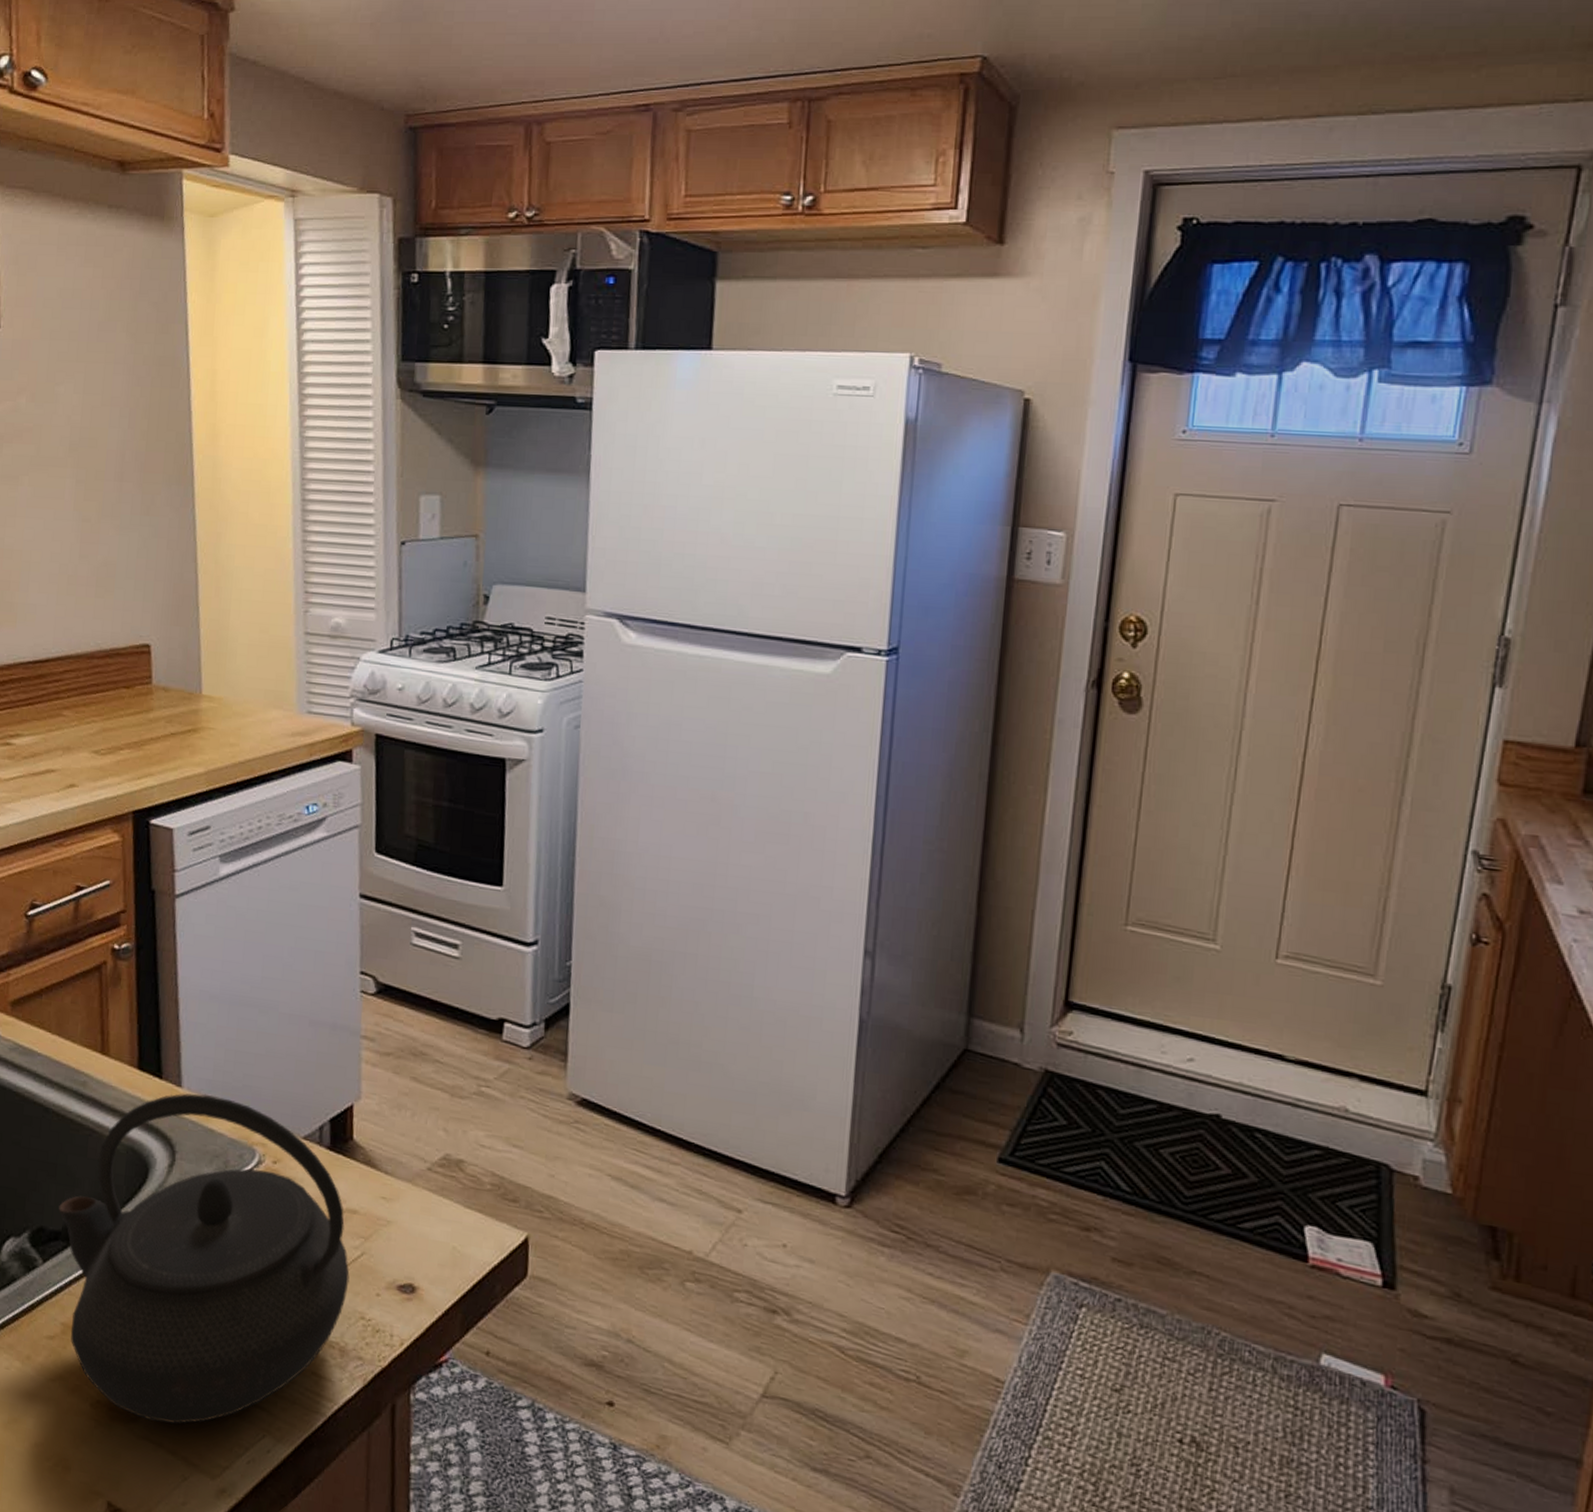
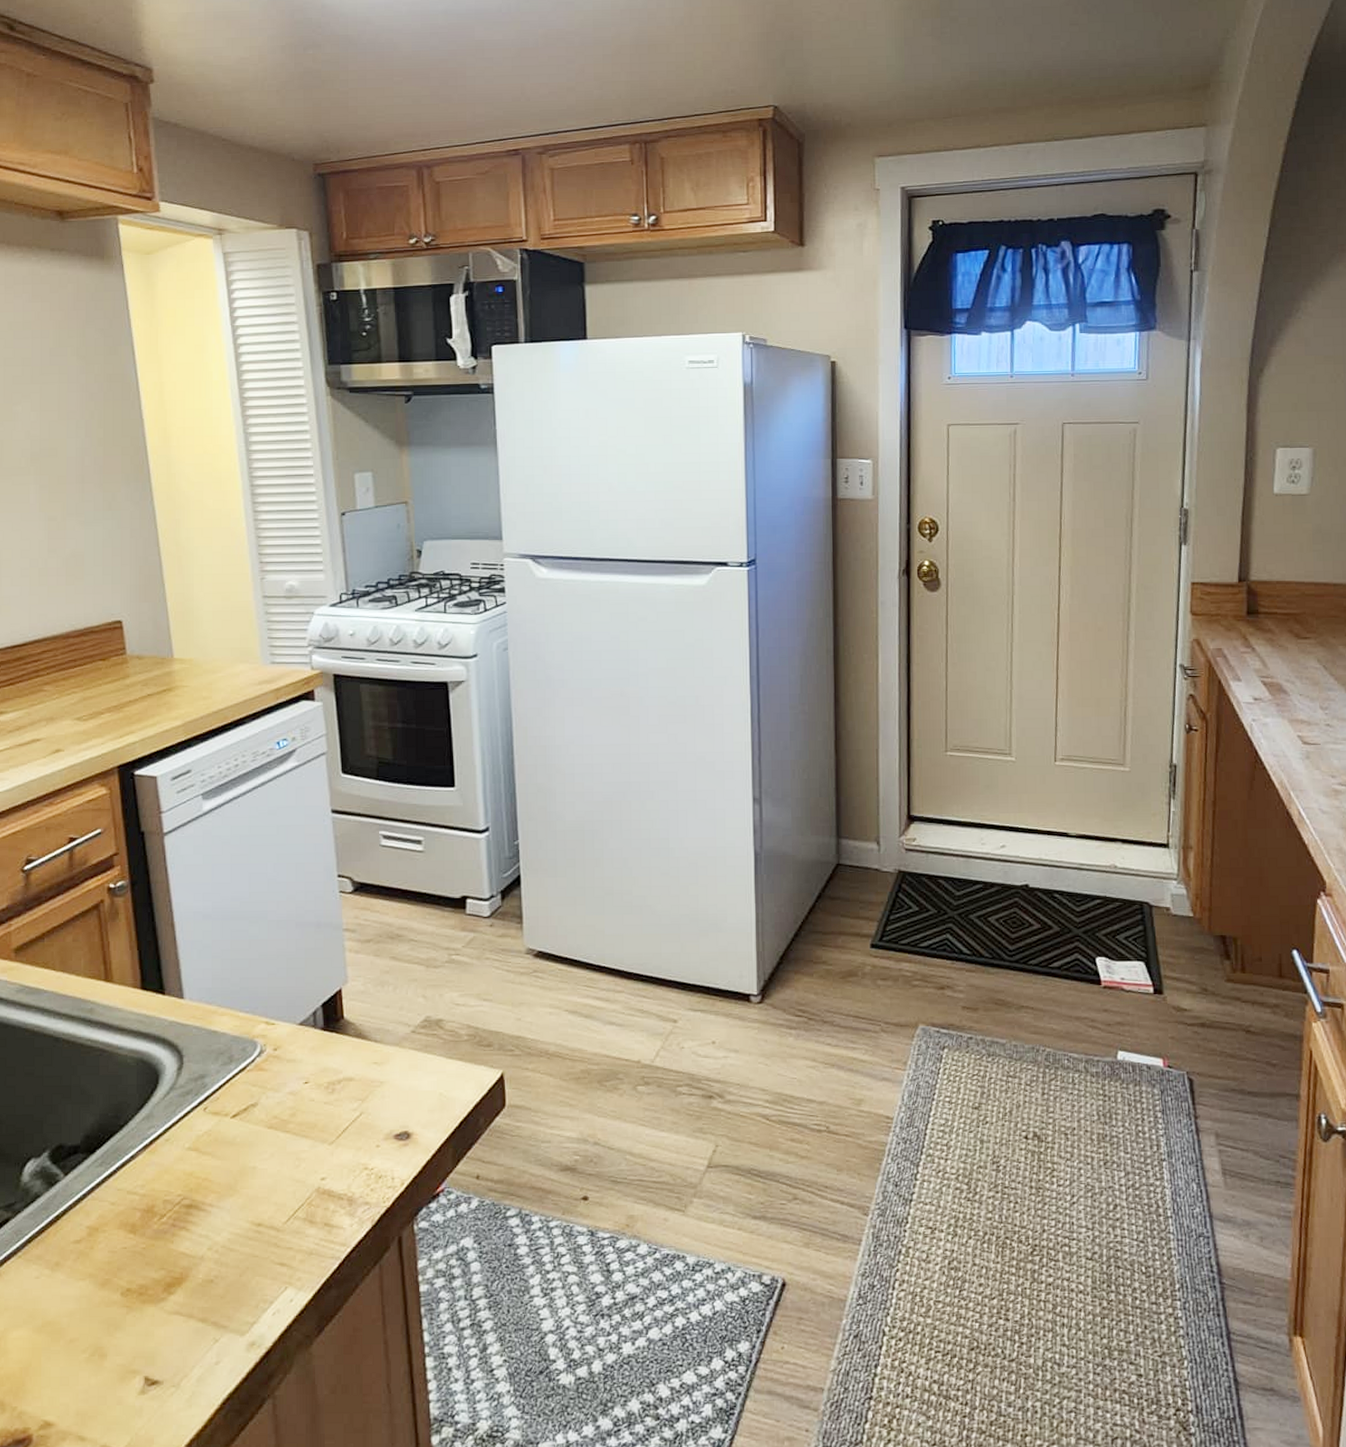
kettle: present [58,1093,350,1424] -> none [76,1001,351,1297]

